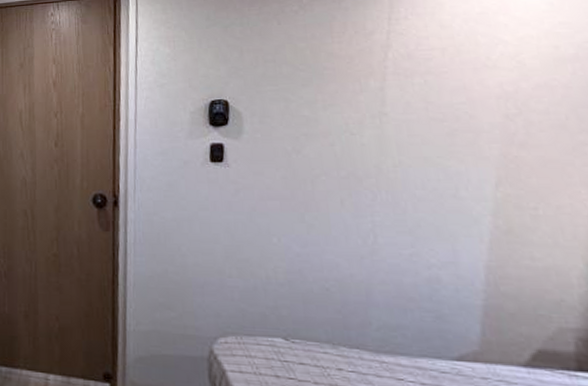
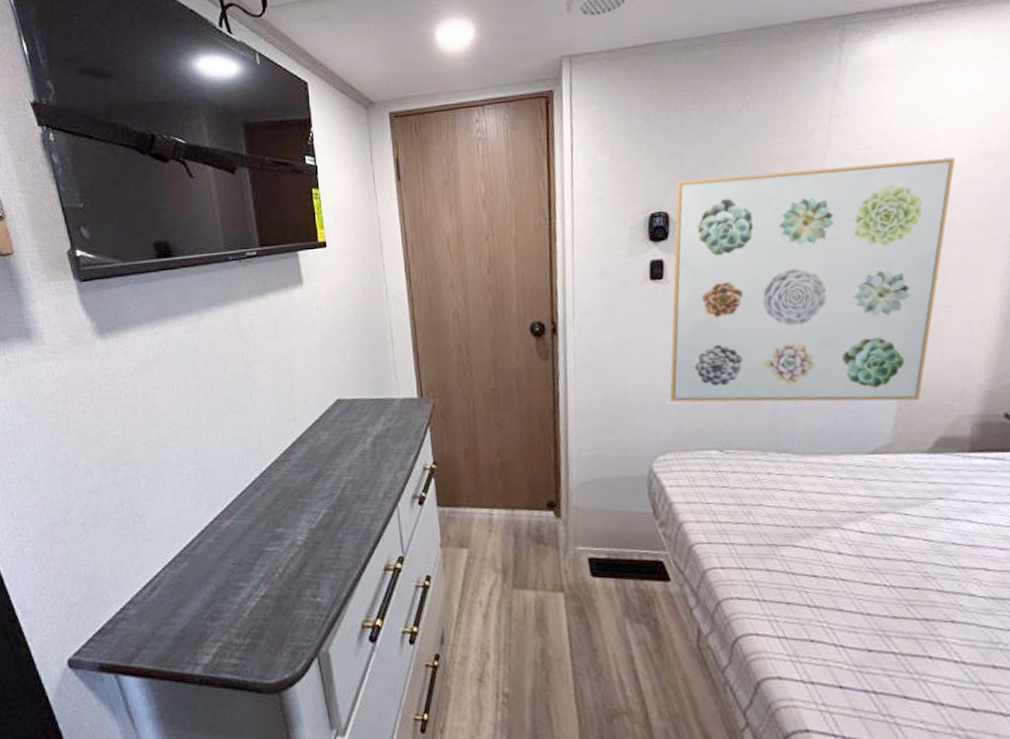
wall art: none [231,61,528,306] -> present [670,157,956,402]

